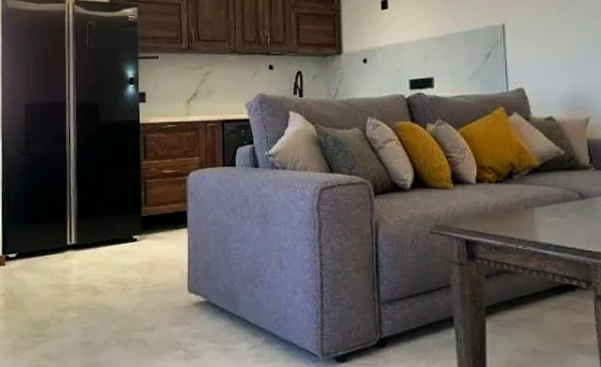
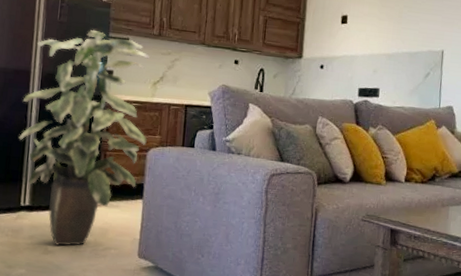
indoor plant: none [60,52,186,285] -> present [19,29,150,246]

